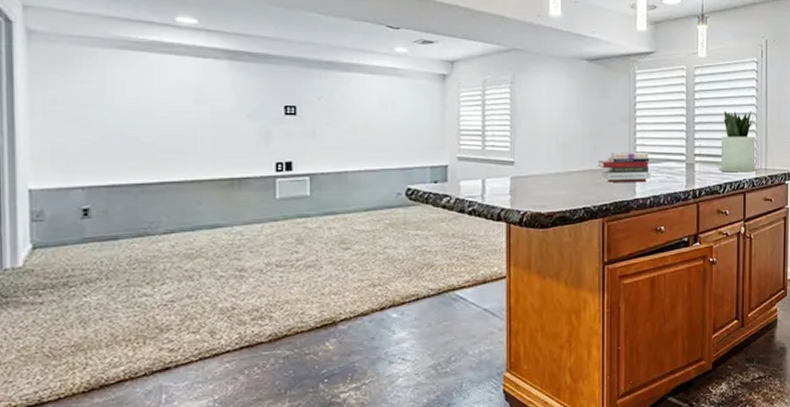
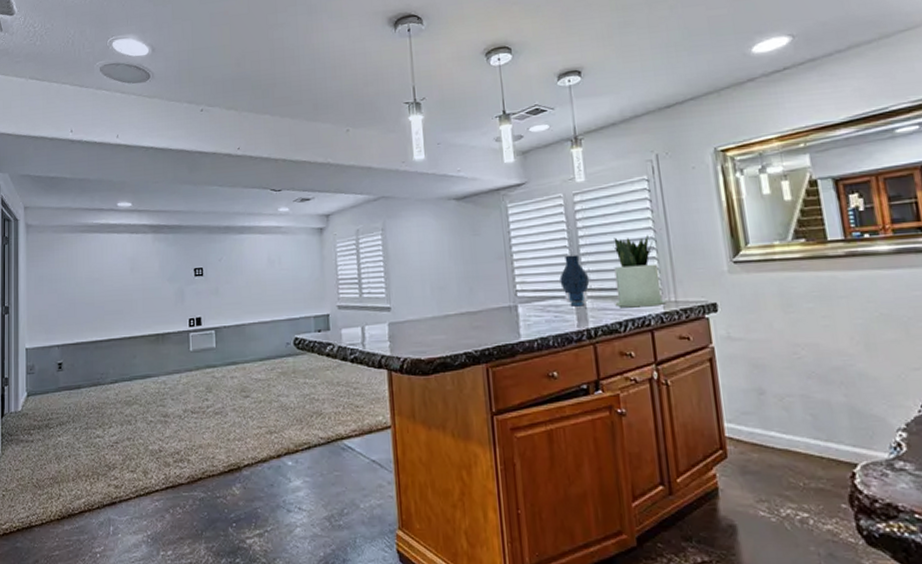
books: present [597,151,651,182] -> none [475,289,536,324]
vase: none [675,123,700,169] -> present [559,255,590,307]

